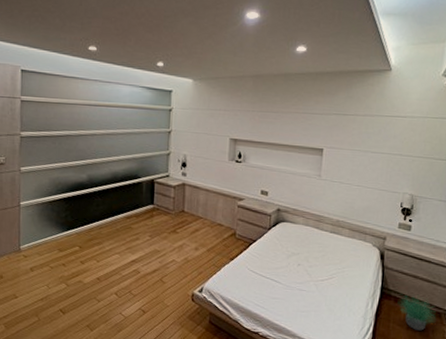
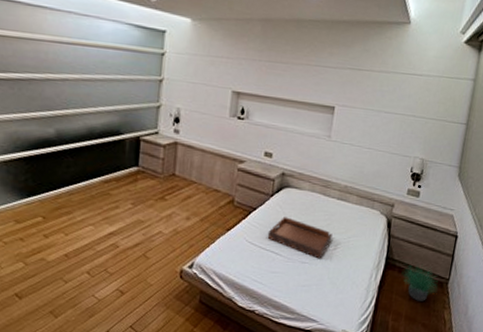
serving tray: none [267,248,328,287] -> present [267,217,333,259]

